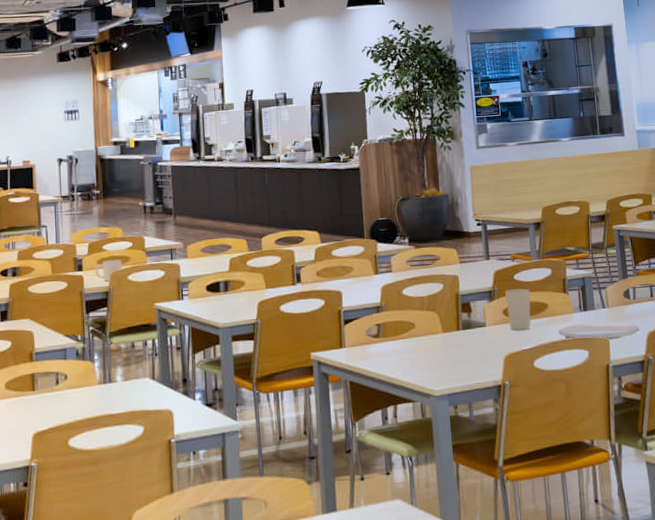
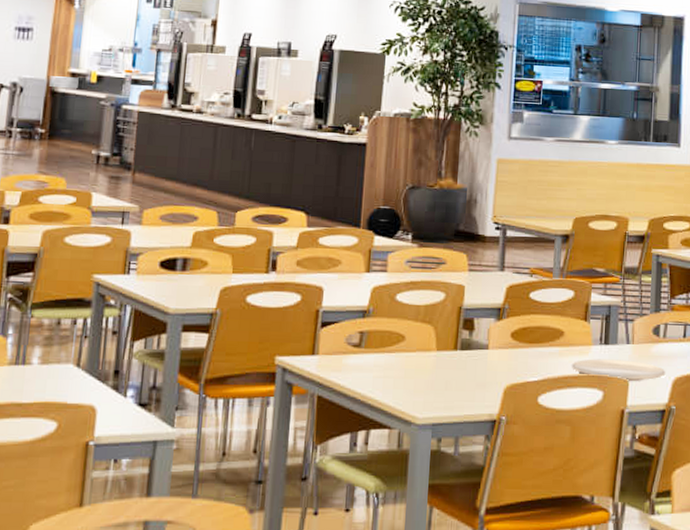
mug: present [95,259,123,282] -> none [24,215,61,241]
cup: present [505,288,531,330] -> none [515,309,546,358]

